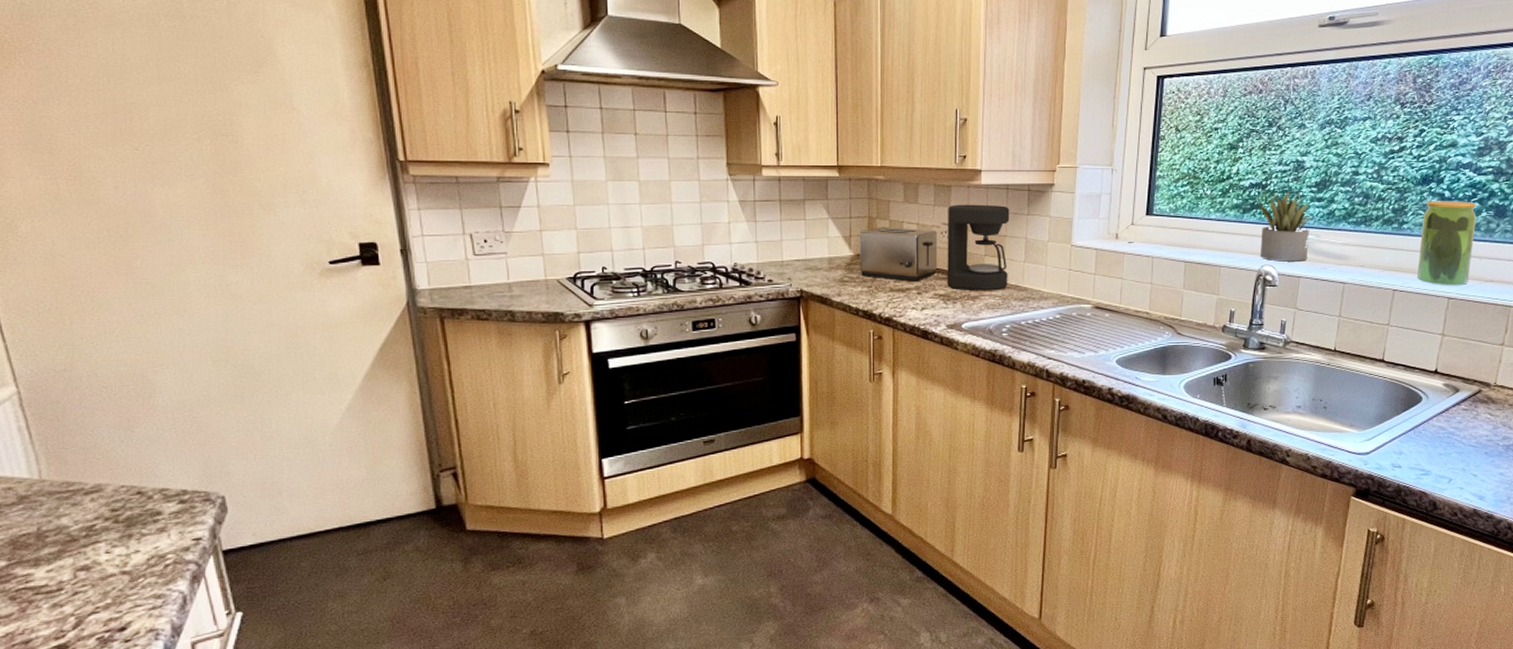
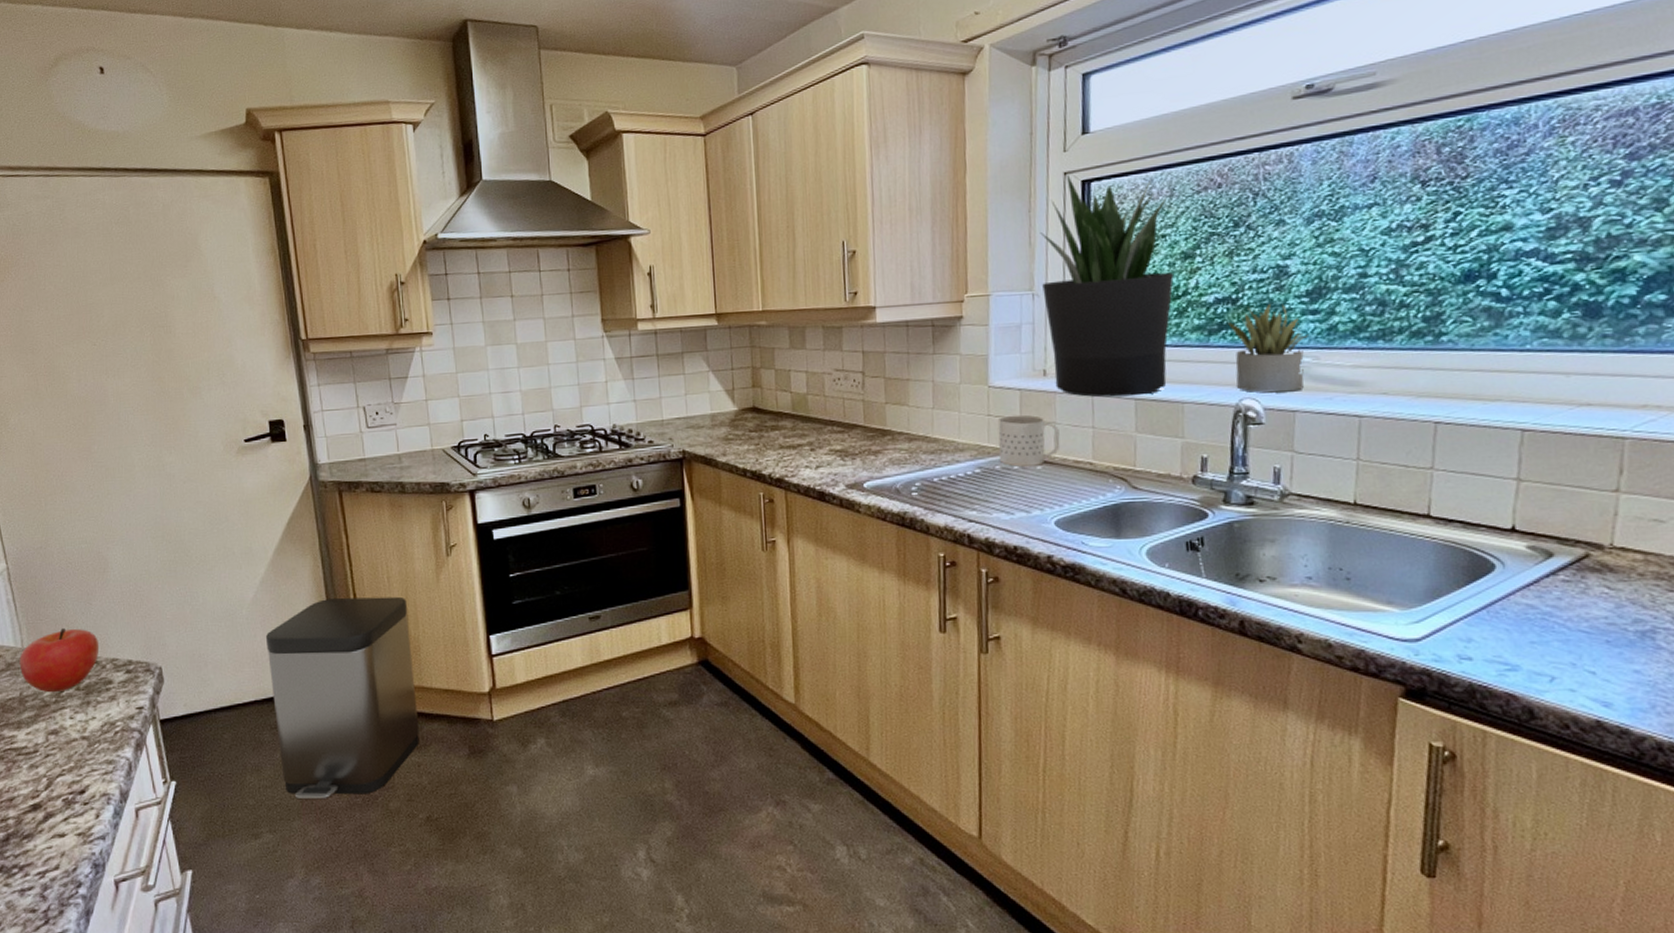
fruit: none [36,457,145,527] -> present [19,628,100,693]
pedal bin: none [352,422,525,623] -> present [265,596,419,800]
toaster: present [859,227,938,282] -> none [743,376,832,437]
coffee maker: present [947,204,1010,291] -> none [840,345,915,445]
mug: none [1076,270,1125,314] -> present [997,414,1061,467]
planter: none [1120,69,1221,259] -> present [1040,174,1174,398]
jar: present [1416,201,1477,286] -> none [1468,300,1555,414]

